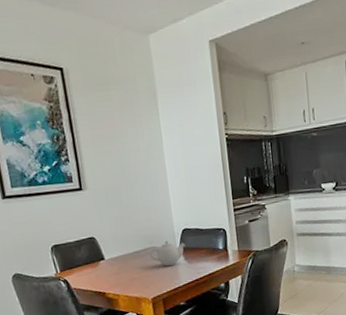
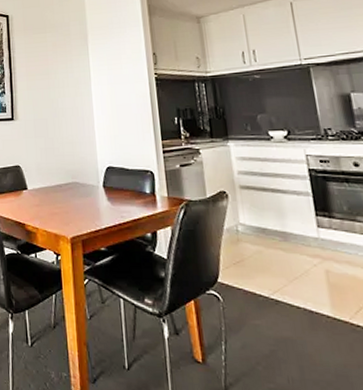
teapot: present [149,240,185,267] -> none [71,177,109,205]

